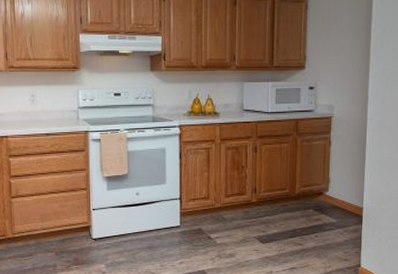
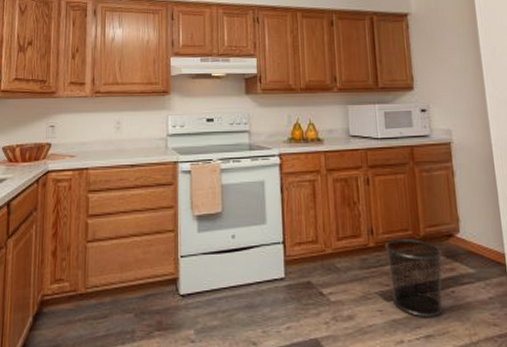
waste bin: none [265,196,312,254] -> present [385,239,443,316]

